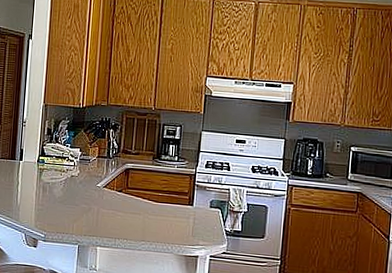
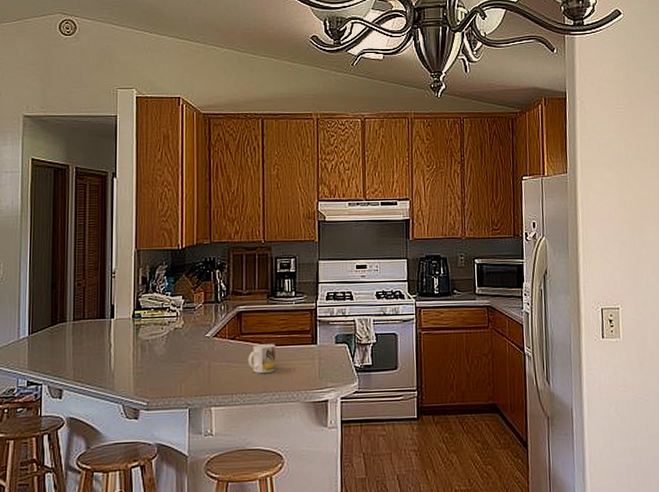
mug: none [131,199,156,225] -> present [248,344,276,373]

